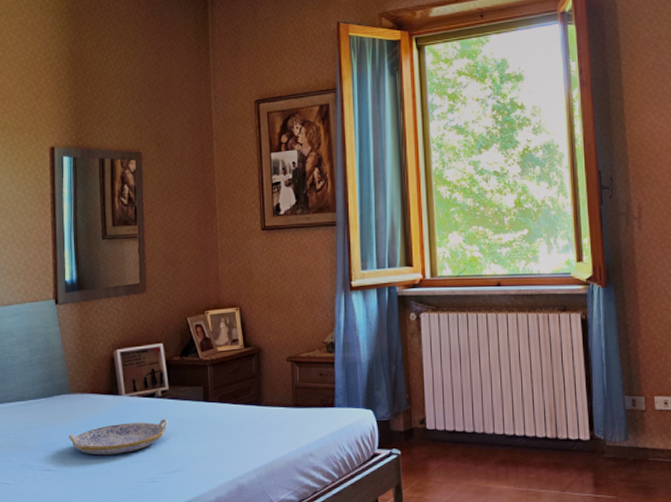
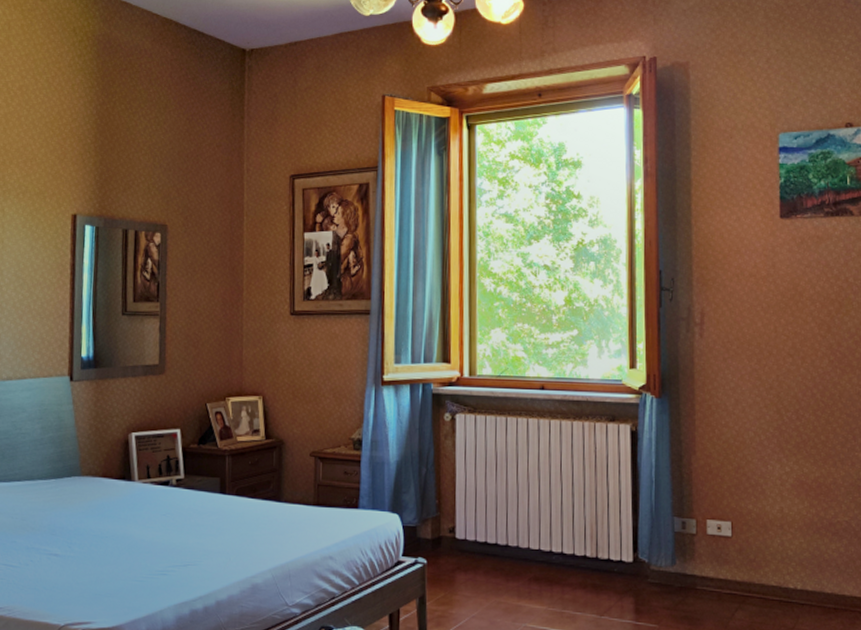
serving tray: present [69,418,167,456] -> none [77,508,181,544]

